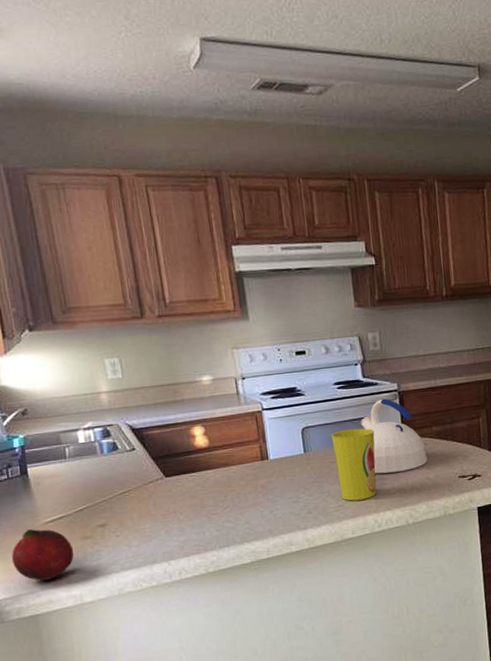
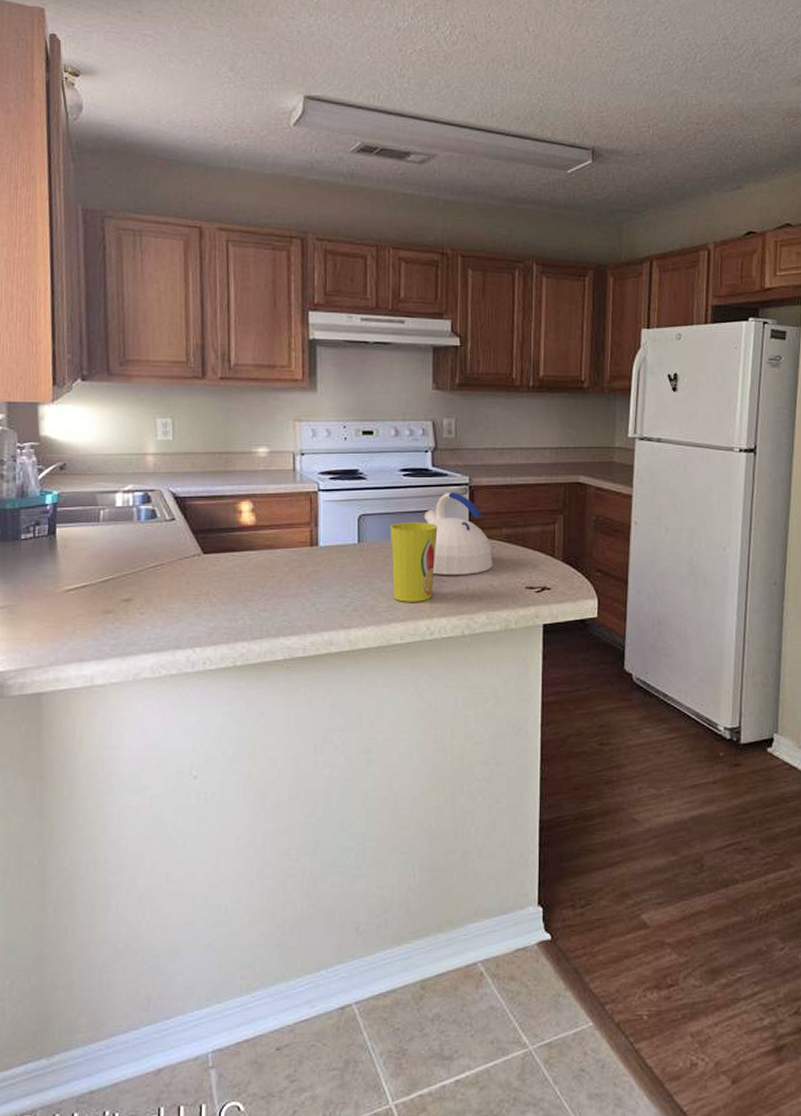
fruit: present [11,529,74,581] -> none [23,596,91,655]

